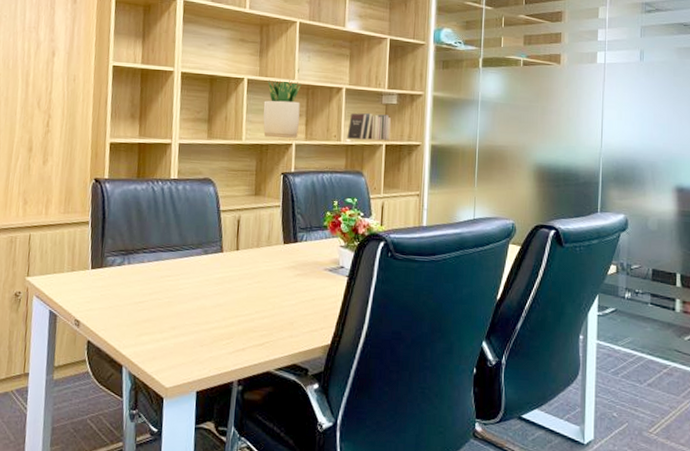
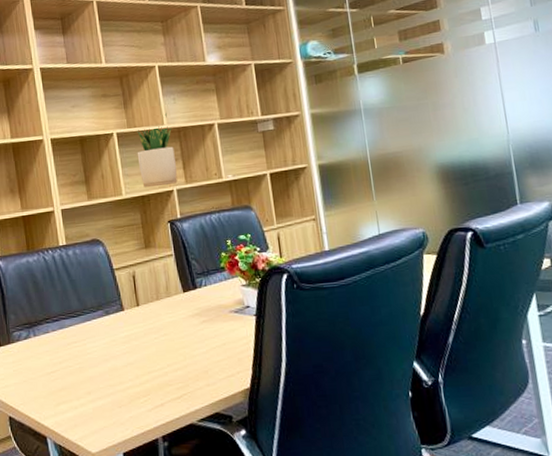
books: present [347,112,391,141] -> none [227,142,273,175]

